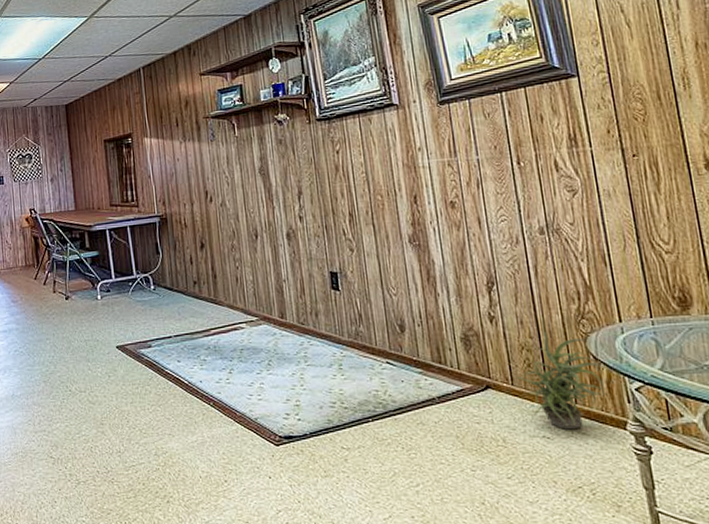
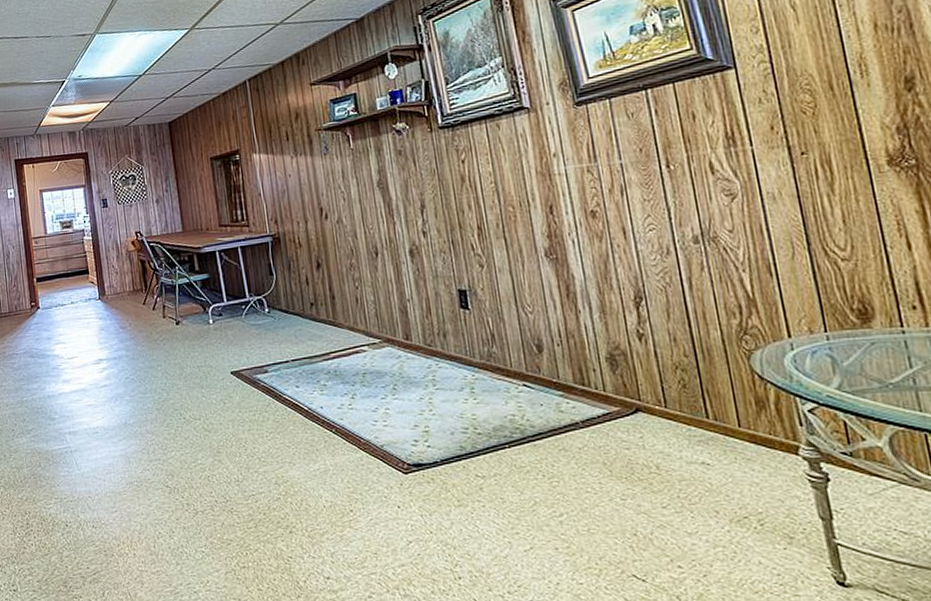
potted plant: present [517,331,606,430] -> none [670,348,774,455]

